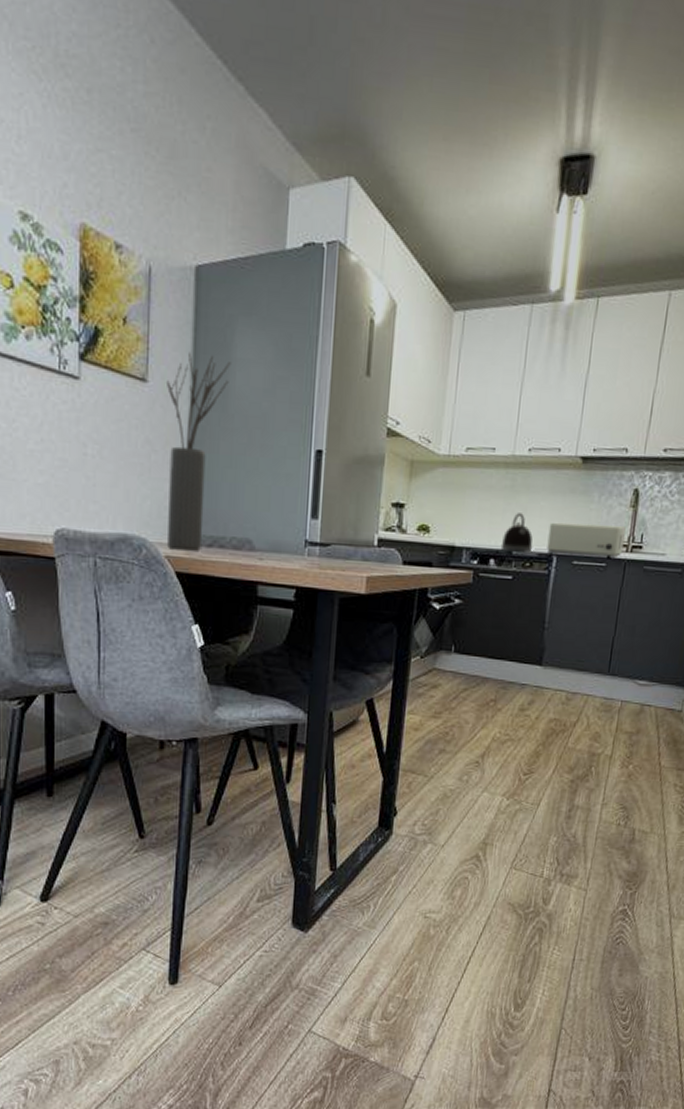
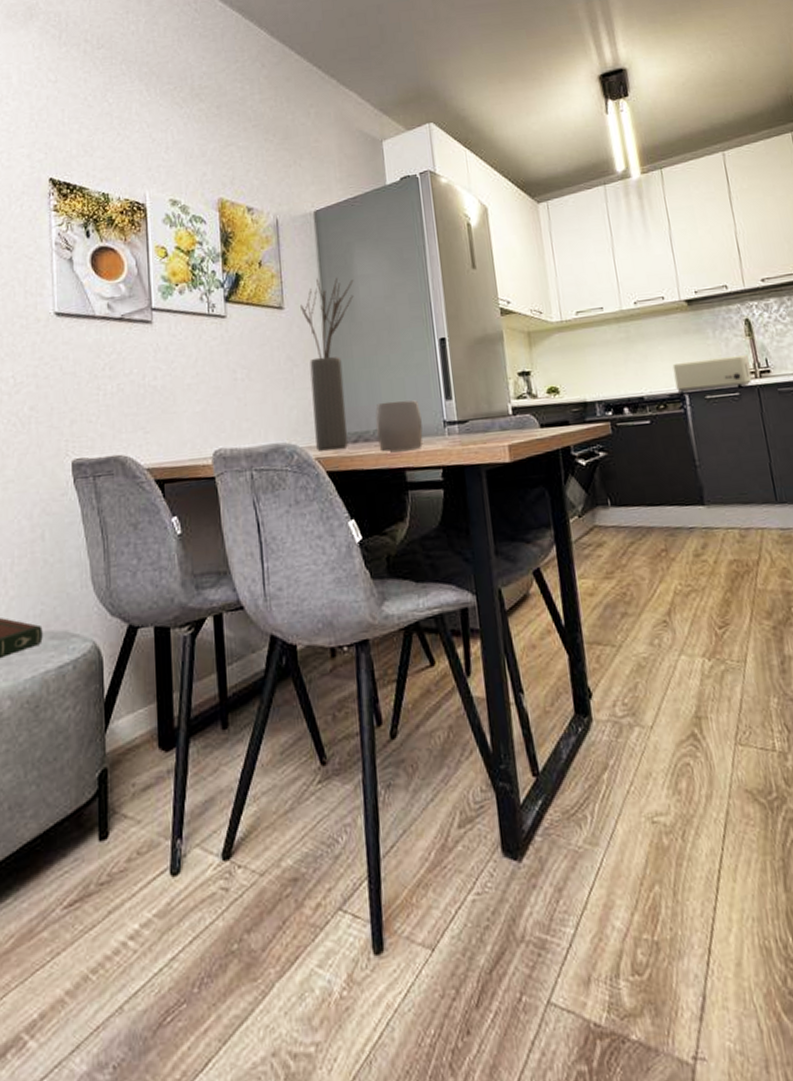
mug: none [233,509,283,564] -> present [375,400,423,452]
kettle: present [500,513,533,552] -> none [630,360,663,398]

